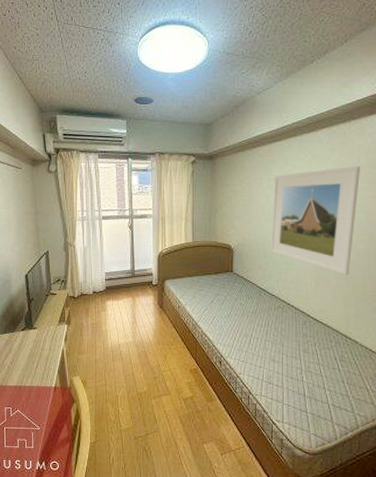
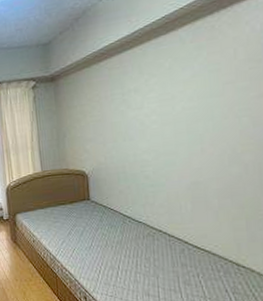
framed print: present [270,166,360,275] -> none [128,63,239,193]

